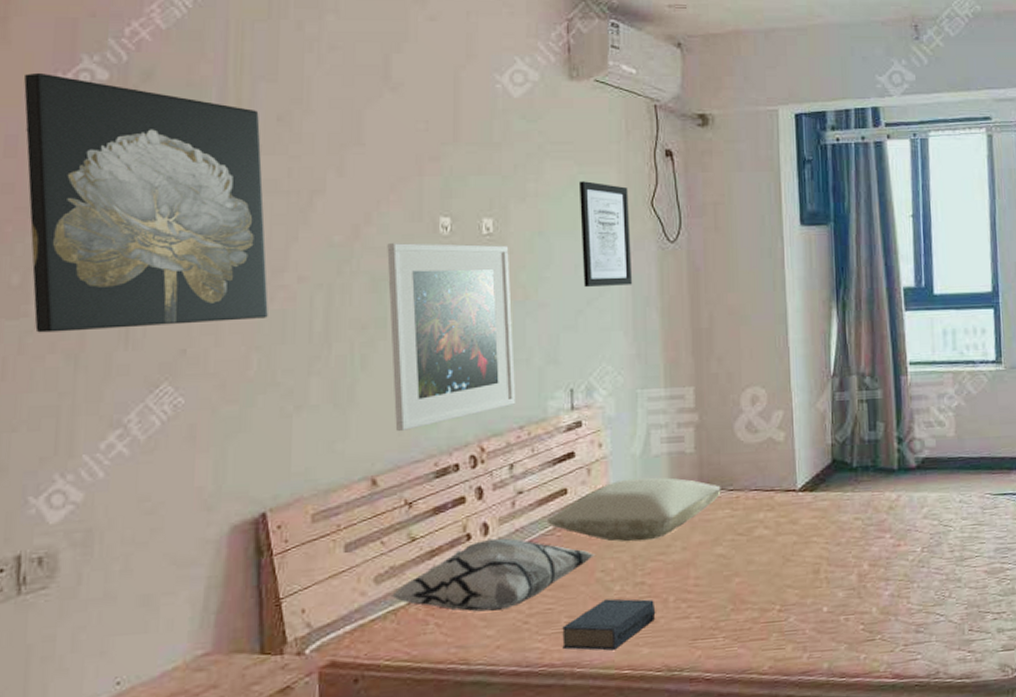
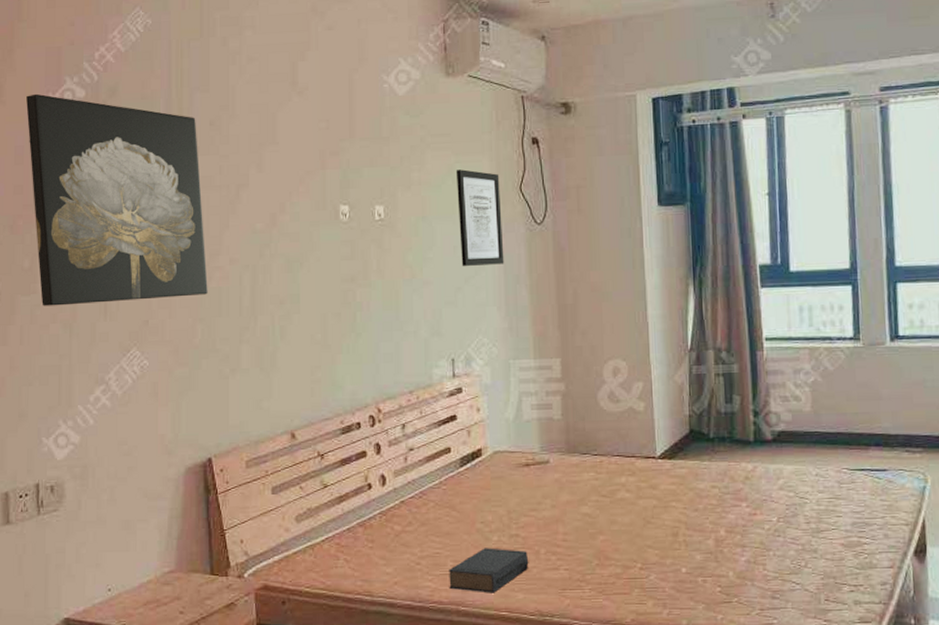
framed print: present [387,243,516,431] -> none [298,228,407,392]
decorative pillow: present [390,538,595,612] -> none [308,488,475,553]
pillow: present [548,477,721,542] -> none [435,440,586,498]

